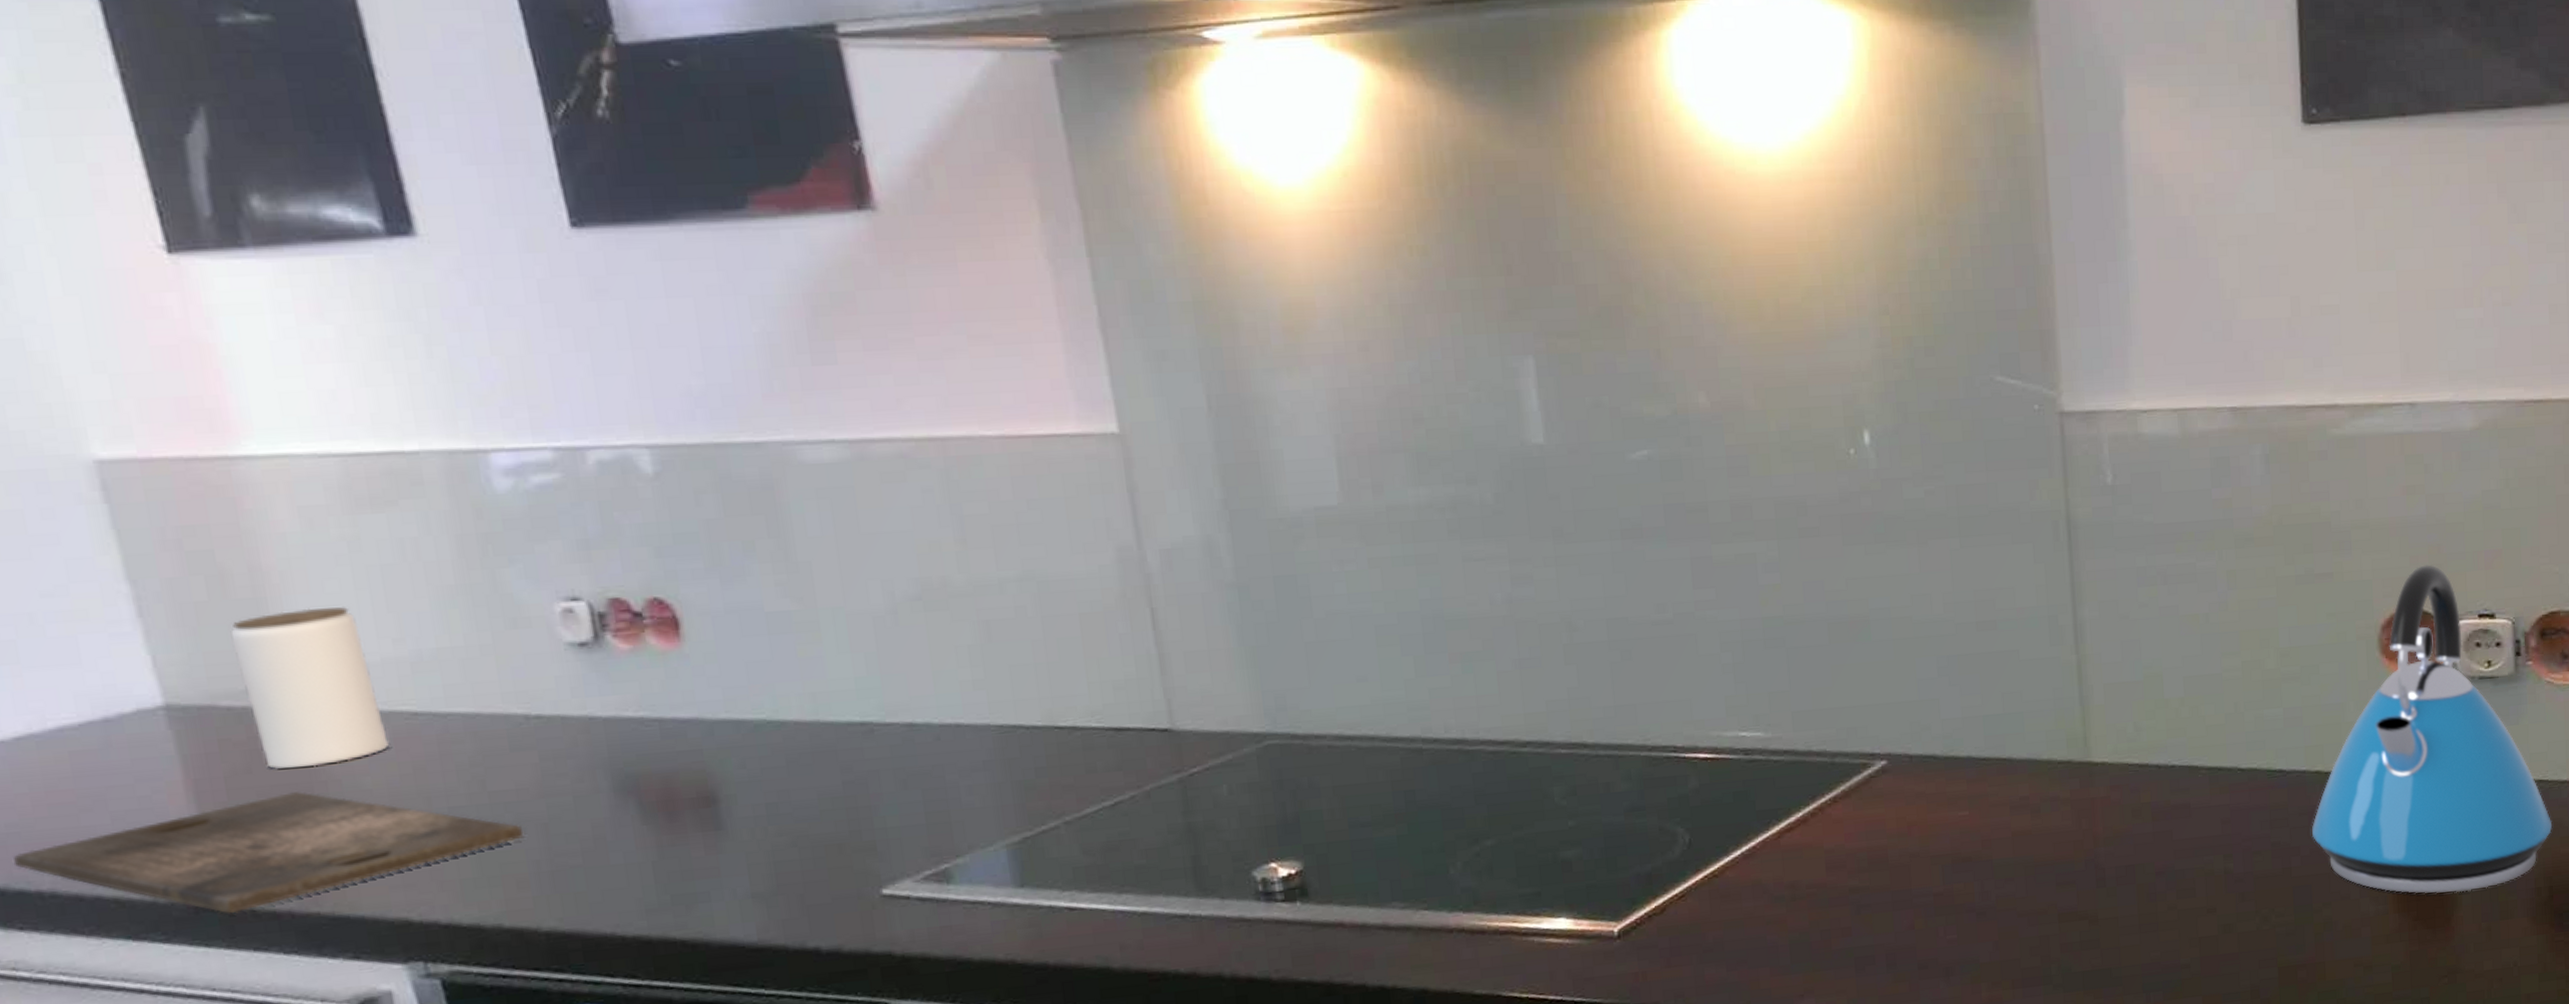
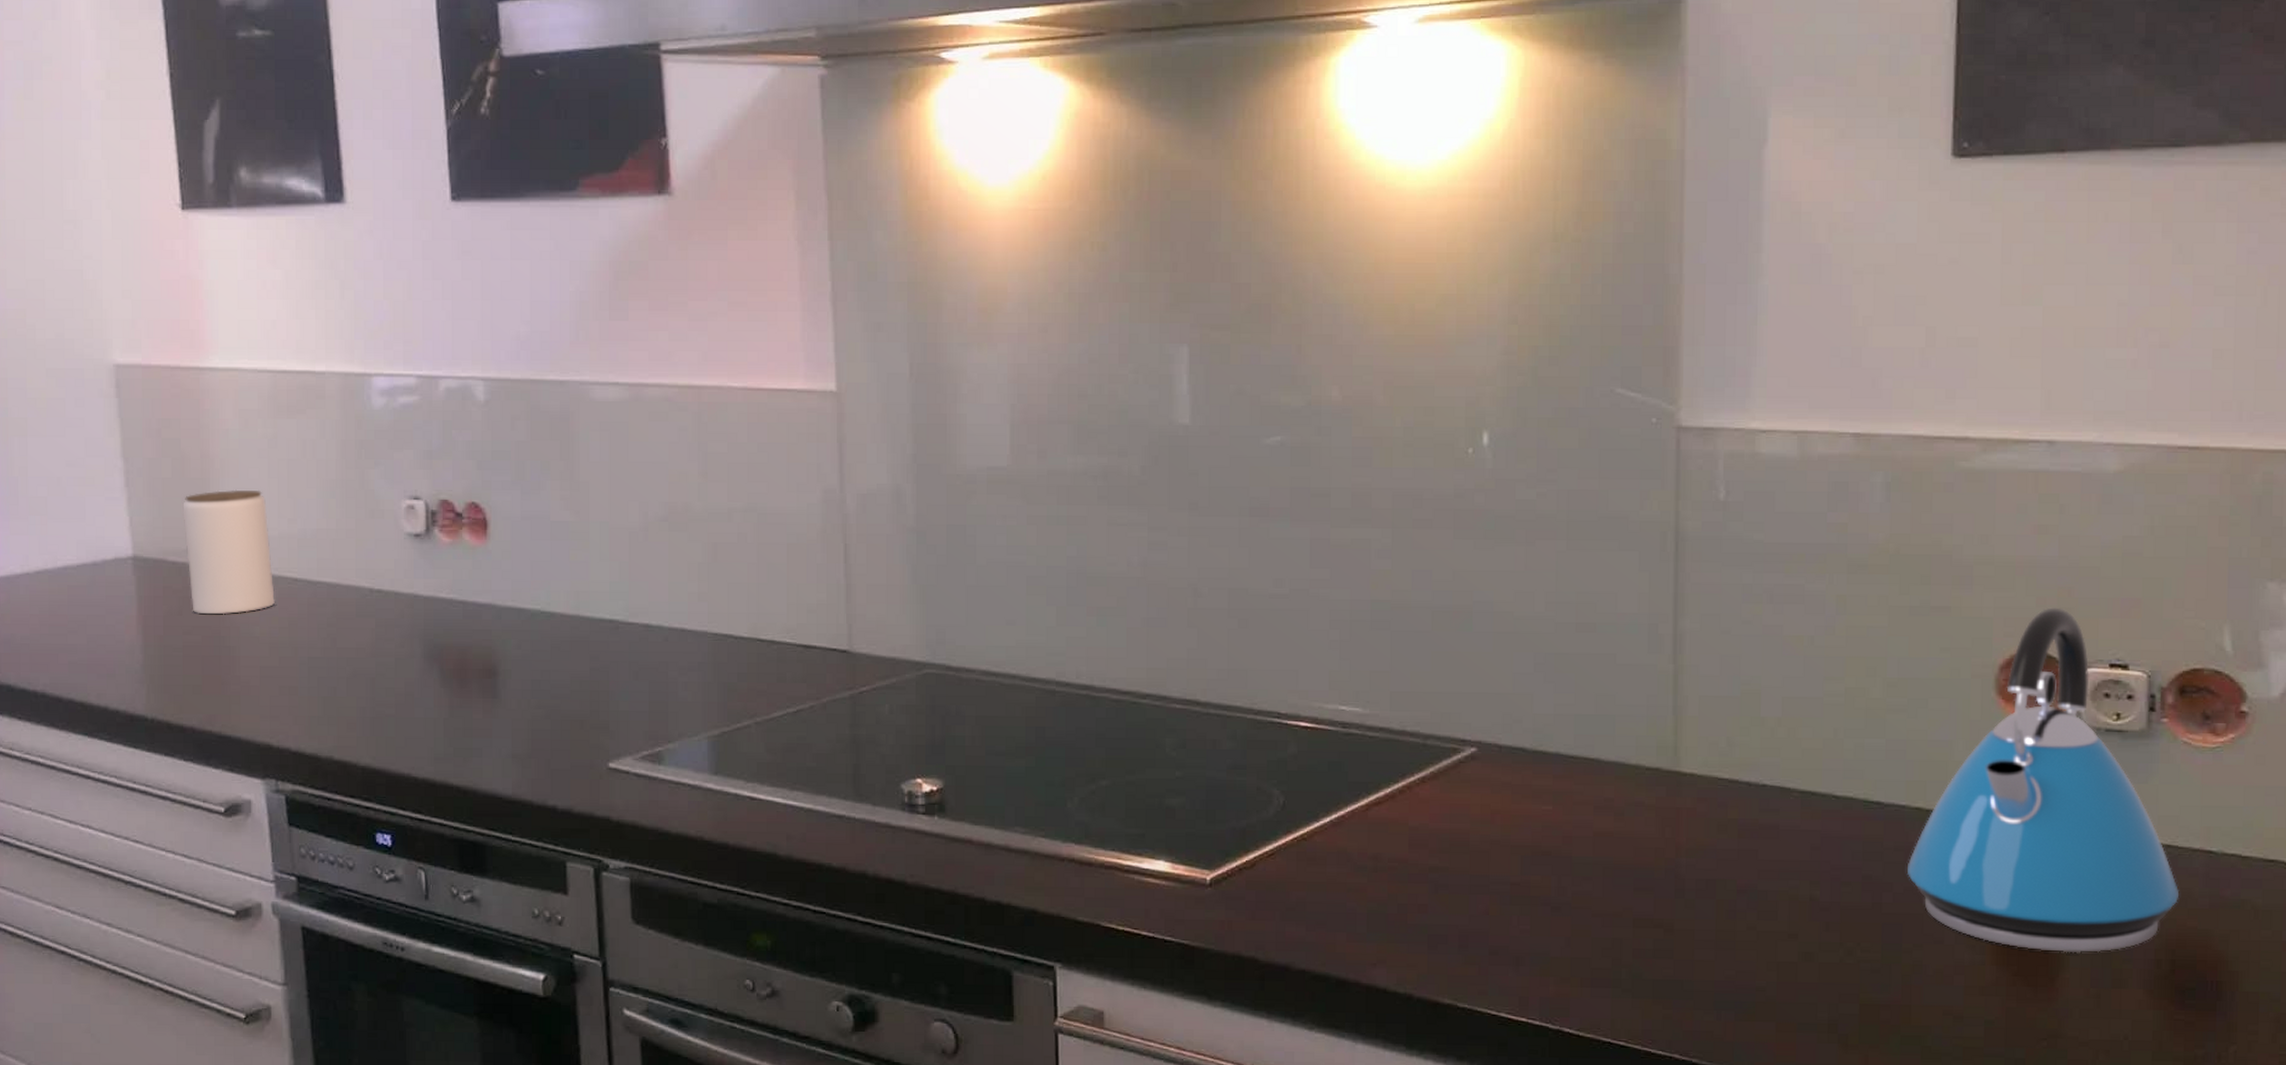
cutting board: present [13,792,524,914] -> none [23,633,357,725]

